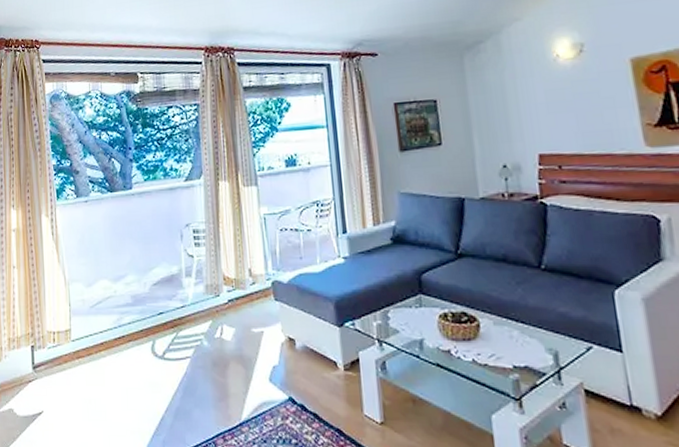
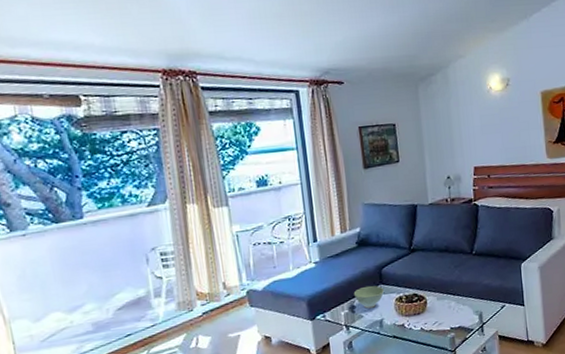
bowl: none [387,293,425,322] -> present [353,286,385,309]

